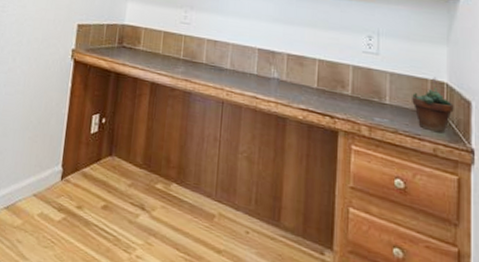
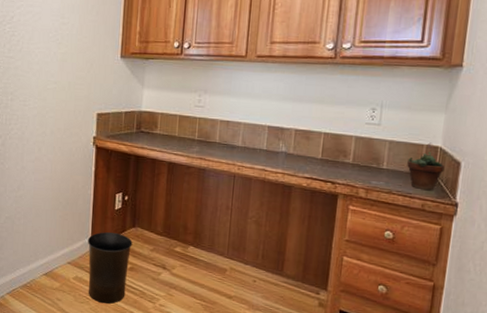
waste bin: none [54,159,108,251] -> present [87,232,133,304]

